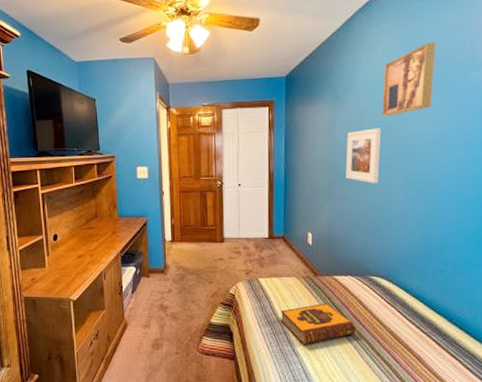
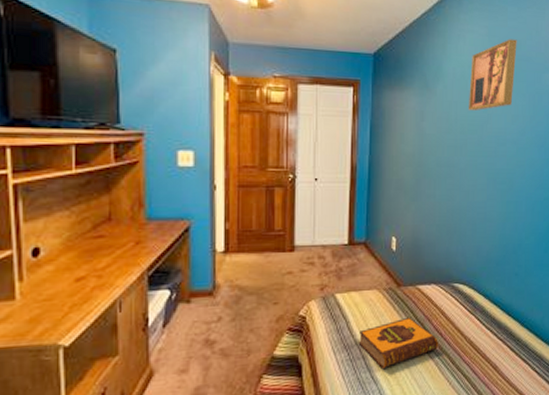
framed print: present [345,128,381,183] -> none [432,122,467,182]

